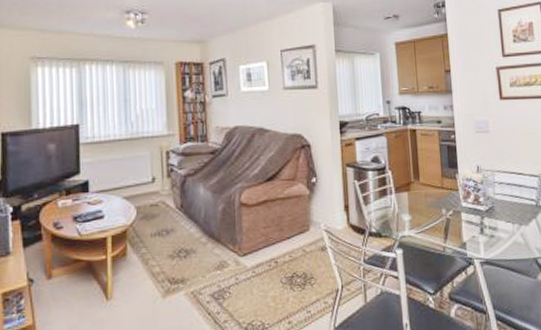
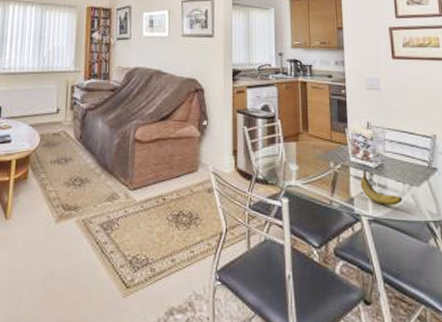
fruit: none [472,214,513,247] -> present [360,170,403,206]

